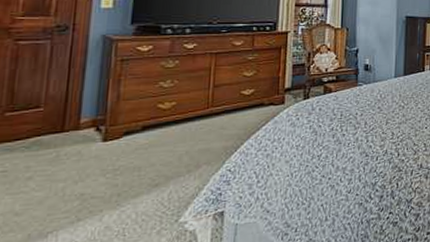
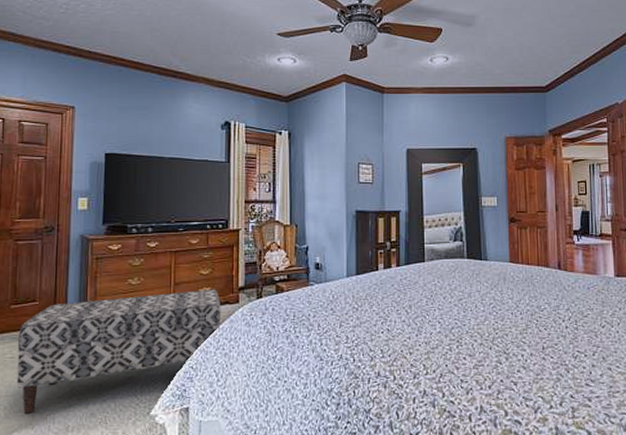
bench: none [8,90,265,235] -> present [16,289,221,415]

